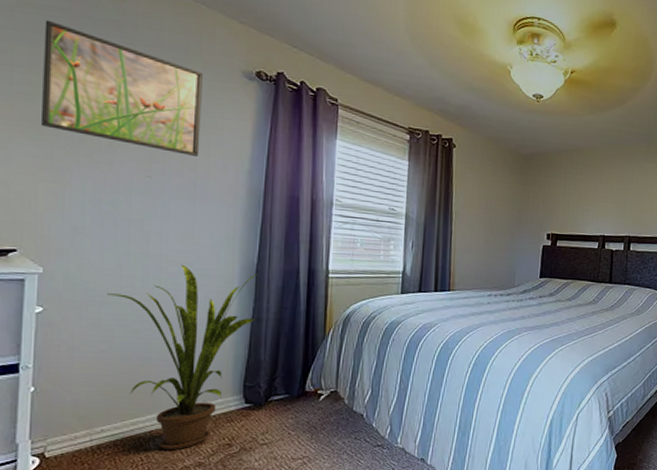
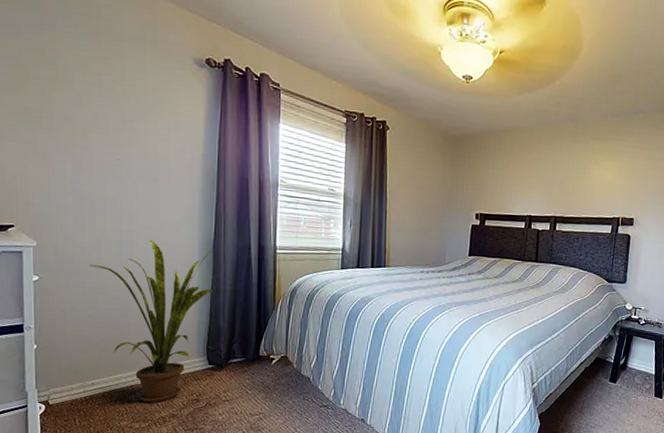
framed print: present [40,20,203,156] -> none [22,14,160,140]

